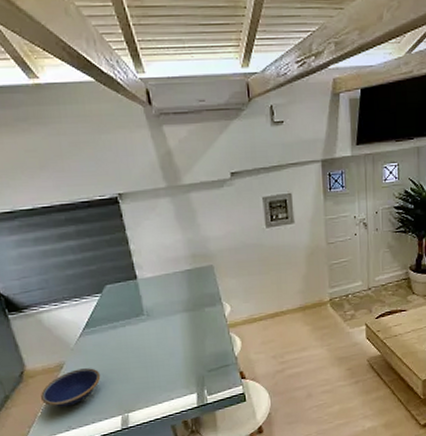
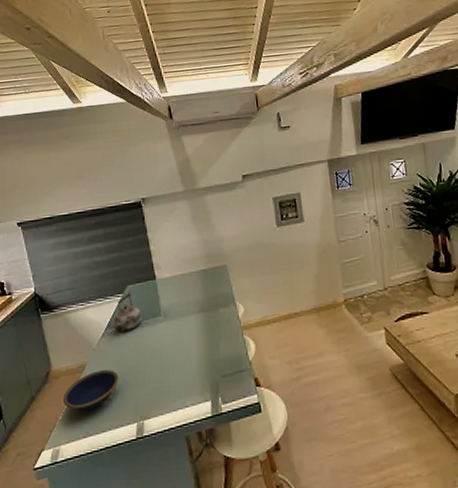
kettle: none [91,292,124,332] -> present [112,292,142,332]

